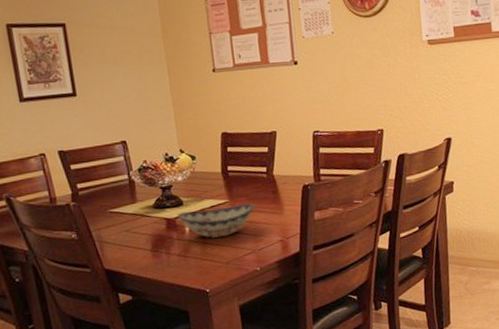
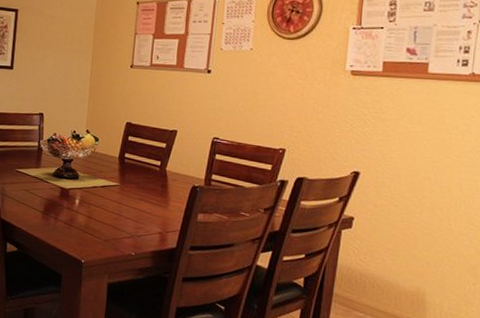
decorative bowl: present [177,204,256,238] -> none [71,185,143,216]

